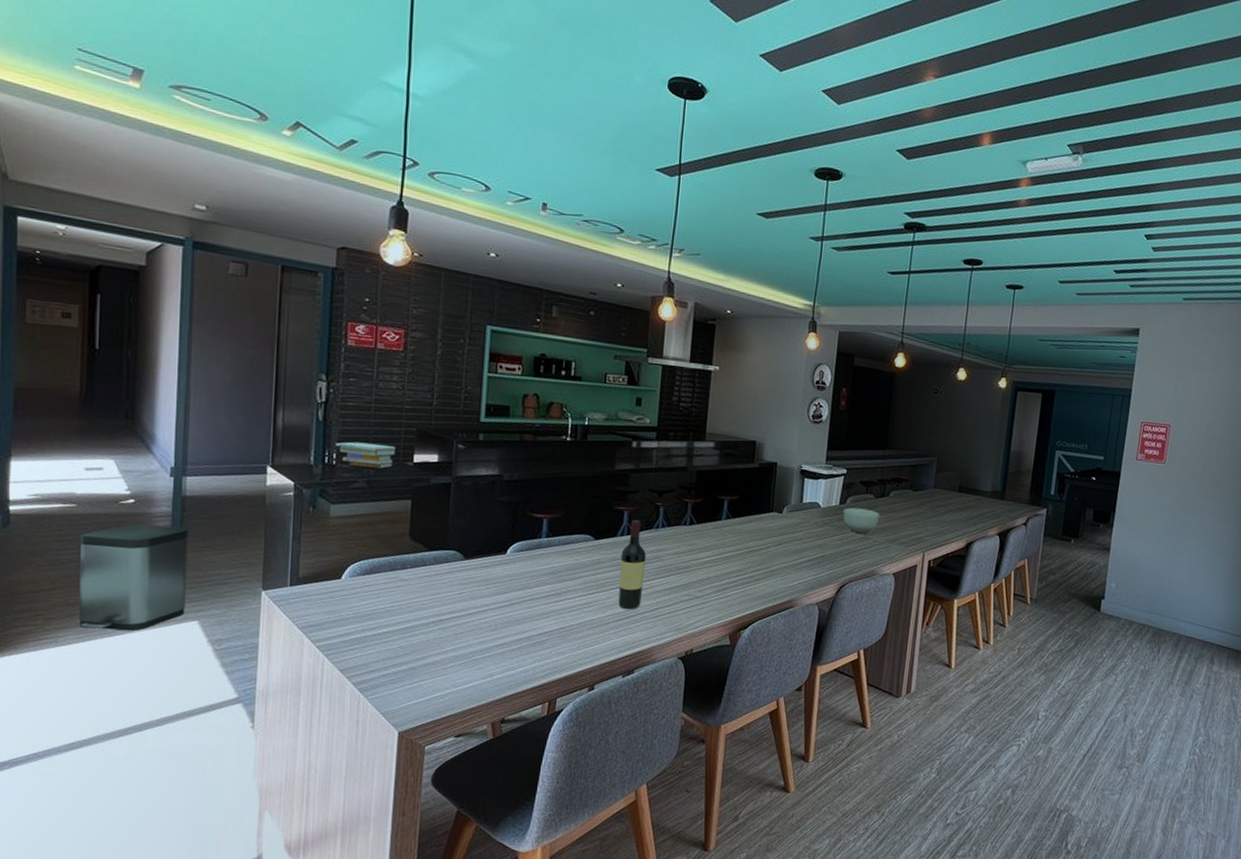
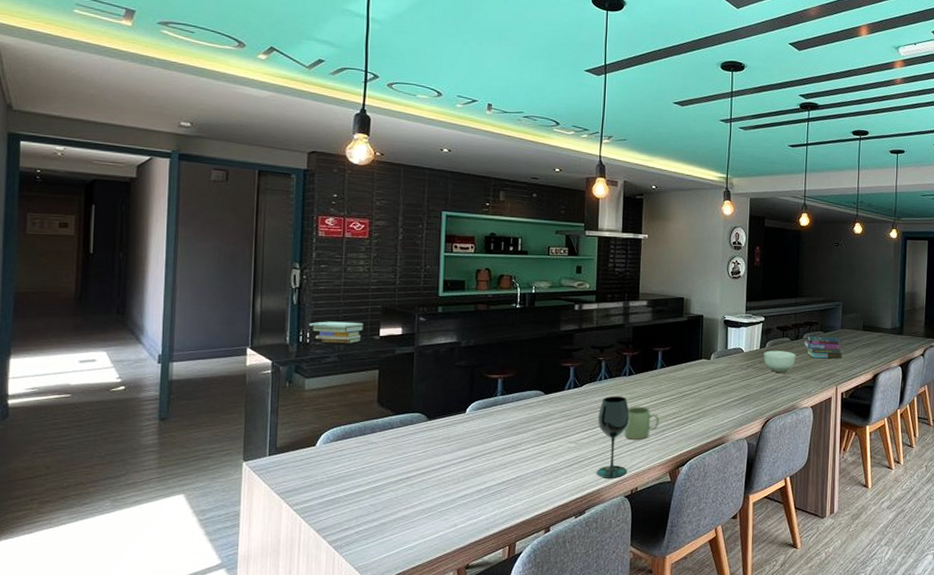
pedal bin: present [79,524,188,631] -> none [72,408,174,508]
wine bottle: present [618,519,647,610] -> none [568,374,592,456]
wineglass: none [647,546,689,637] -> present [596,396,630,478]
mug: none [682,559,721,597] -> present [625,406,659,440]
books: none [890,494,933,522] -> present [804,336,842,359]

